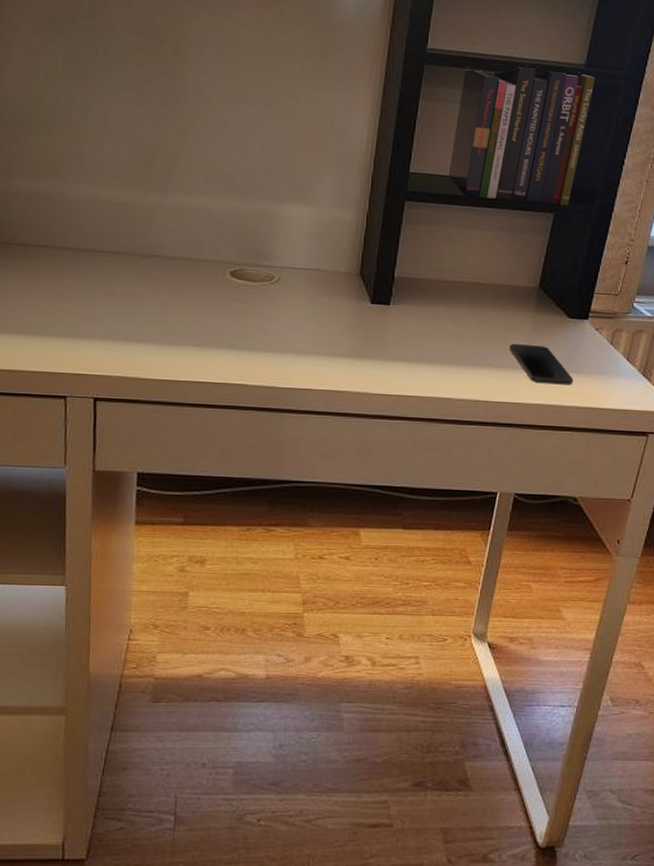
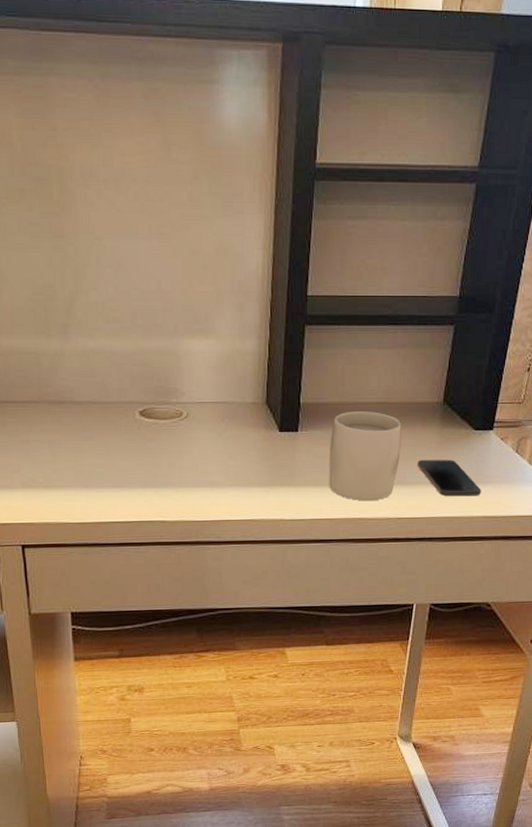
mug: none [417,289,496,382] -> present [329,410,402,501]
books: present [448,65,596,206] -> none [346,172,490,317]

